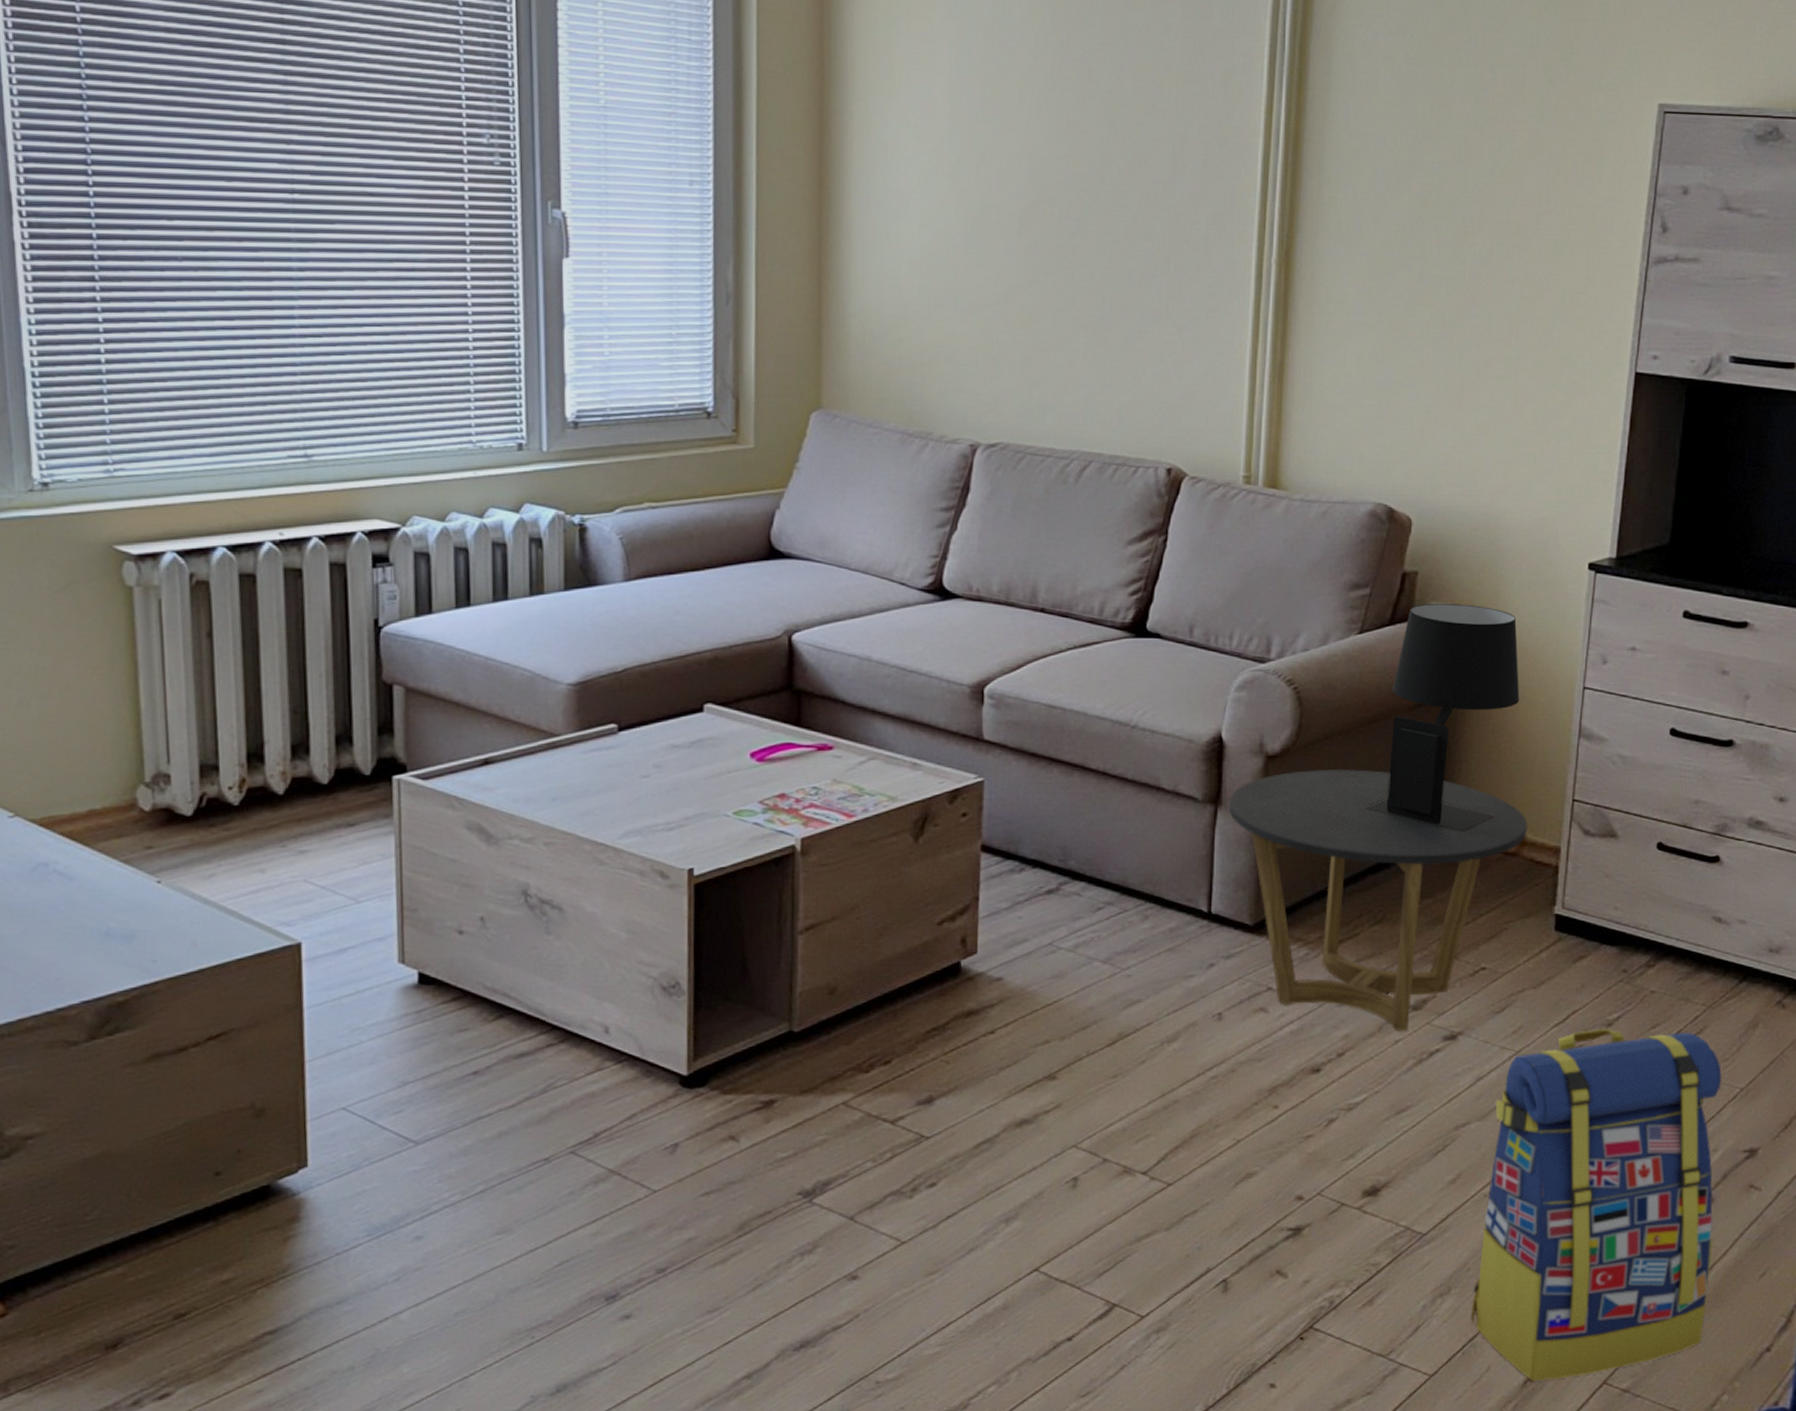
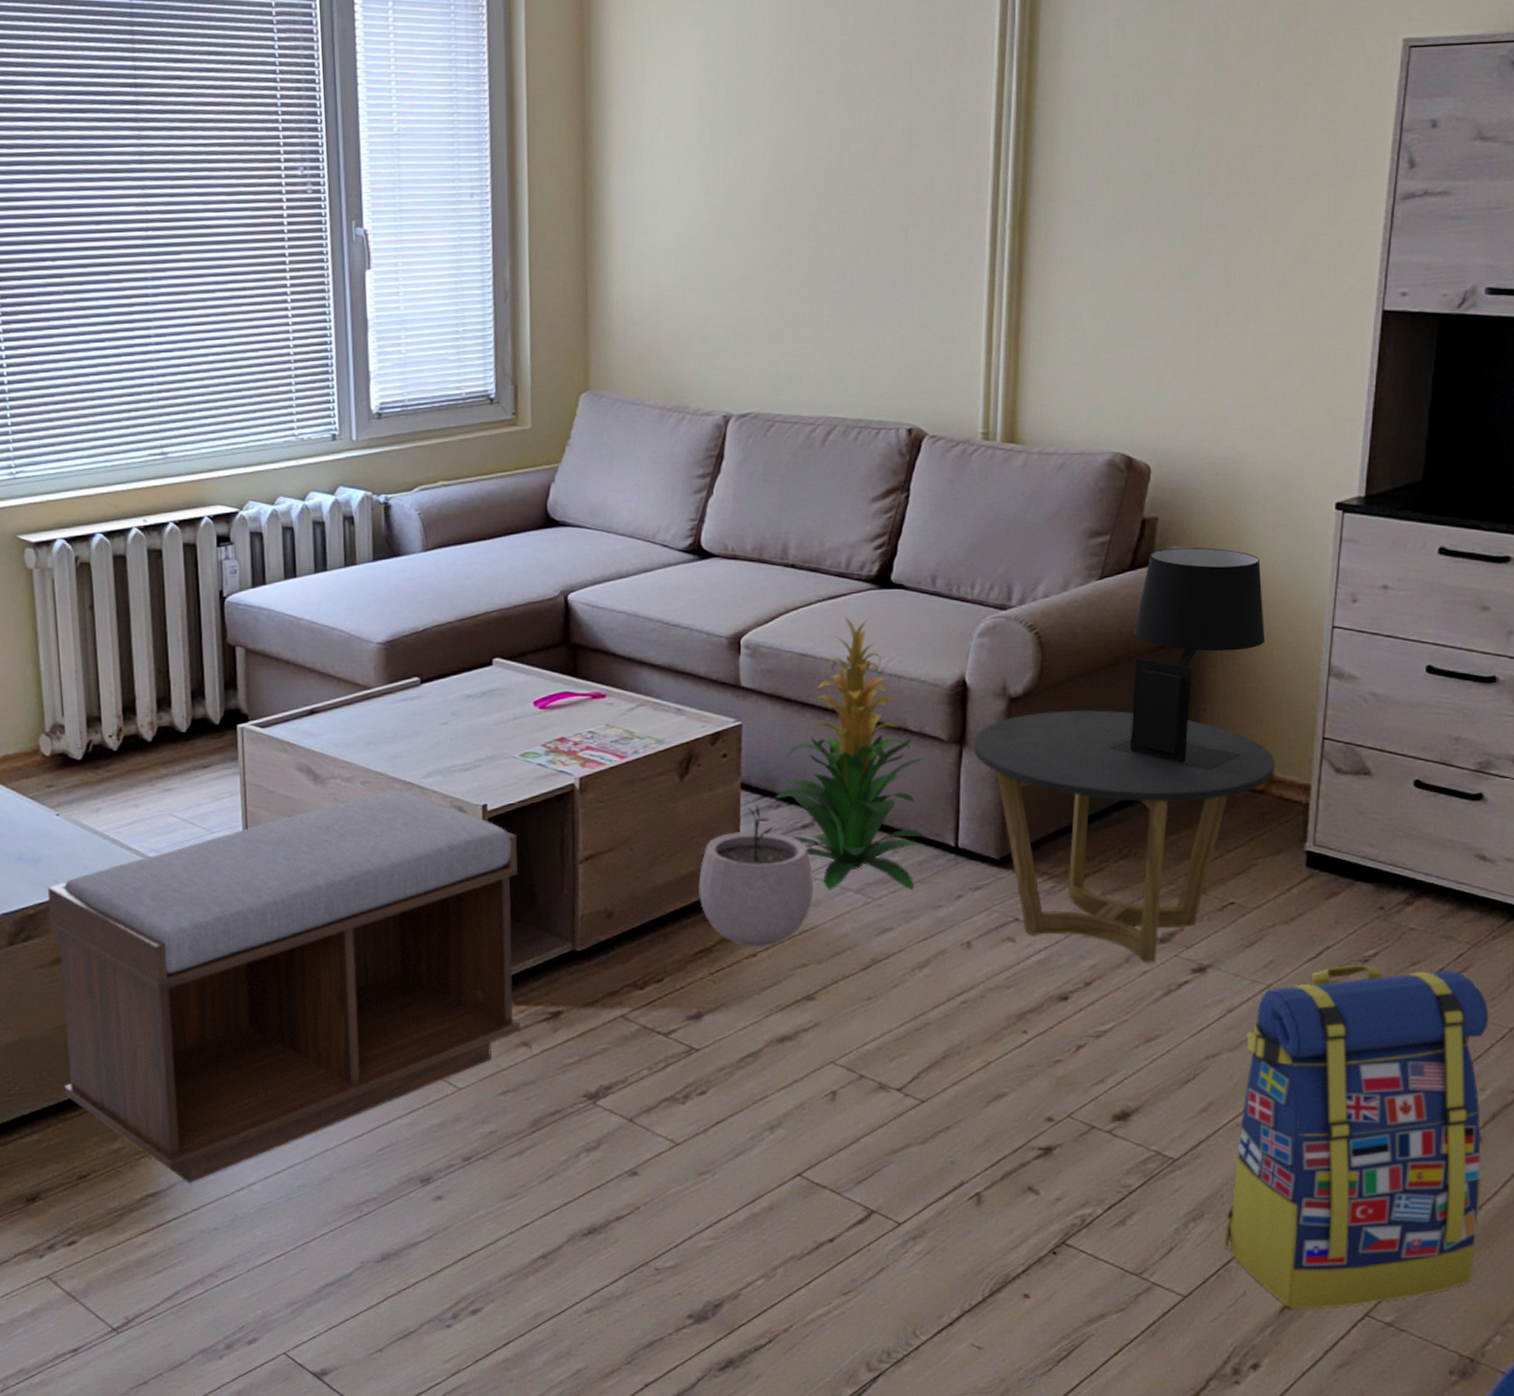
bench: none [143,851,729,1316] -> present [48,789,520,1183]
plant pot: none [932,868,1058,1023] -> present [698,804,814,946]
indoor plant: none [1019,666,1178,961] -> present [776,616,925,890]

